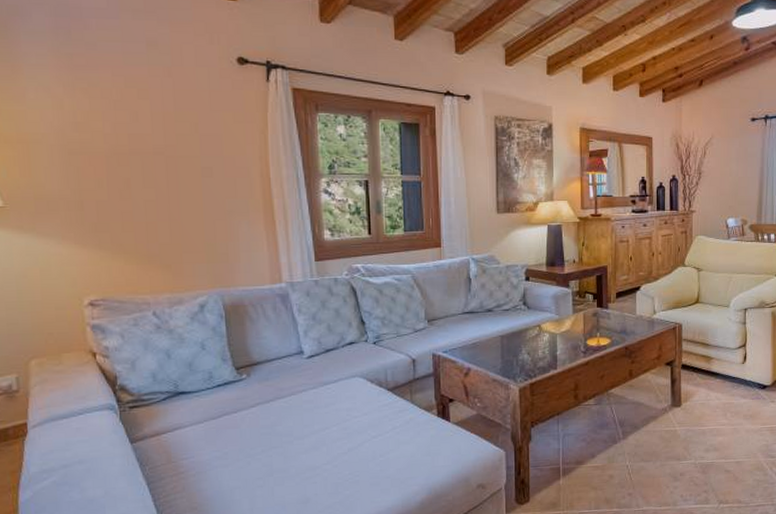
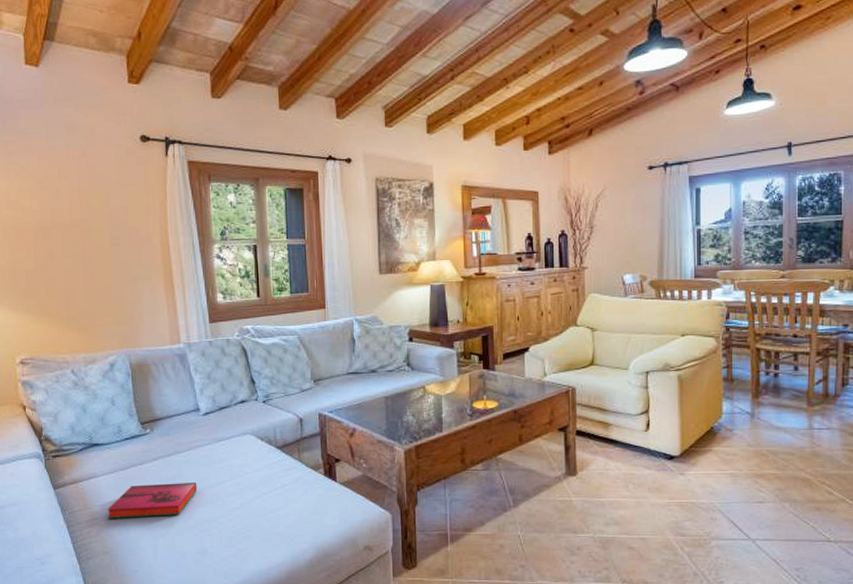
hardback book: none [195,429,300,472] -> present [107,483,198,518]

